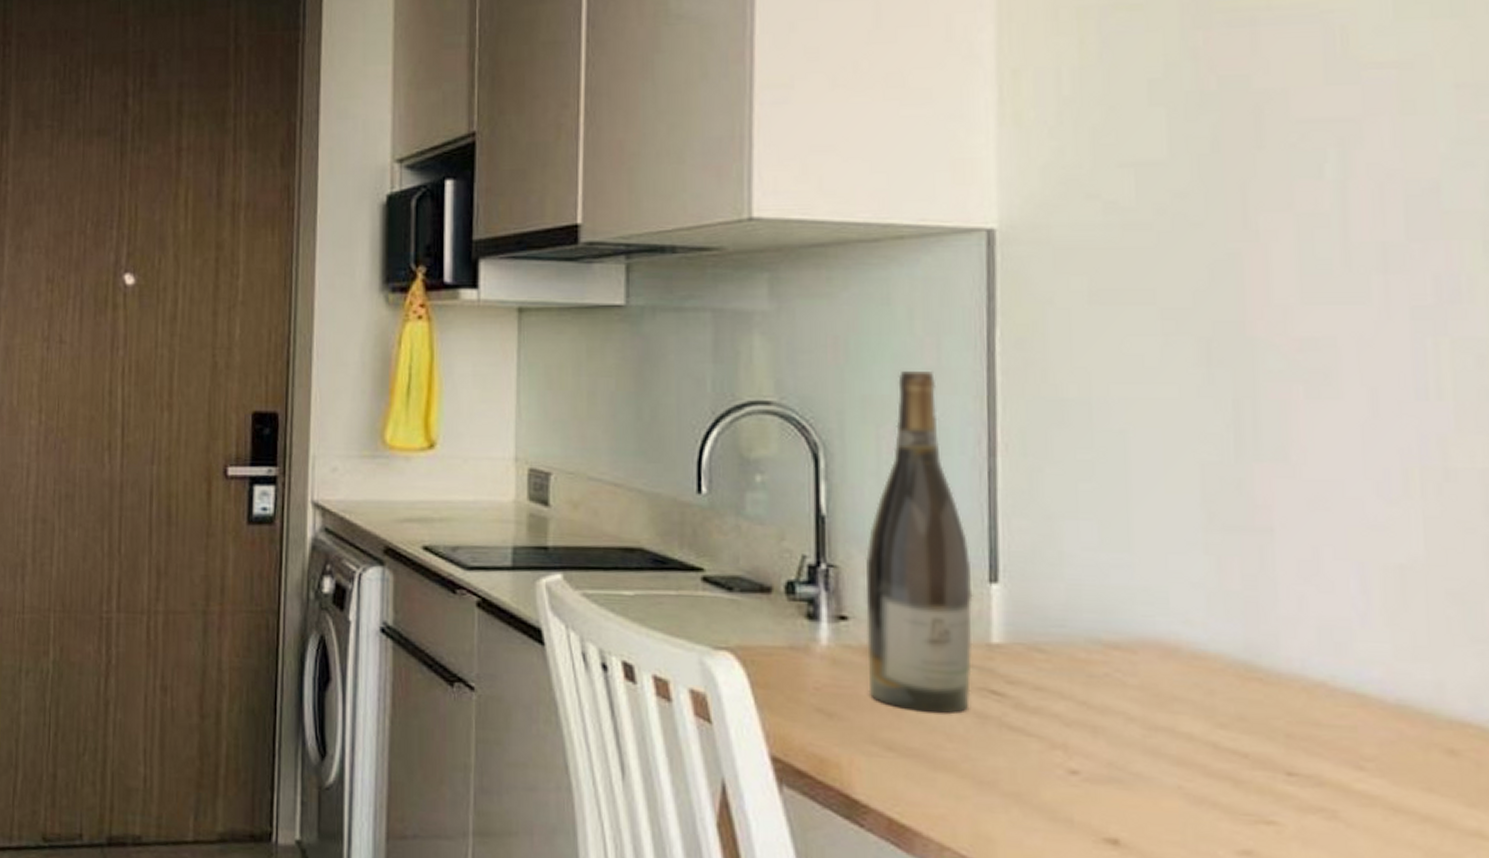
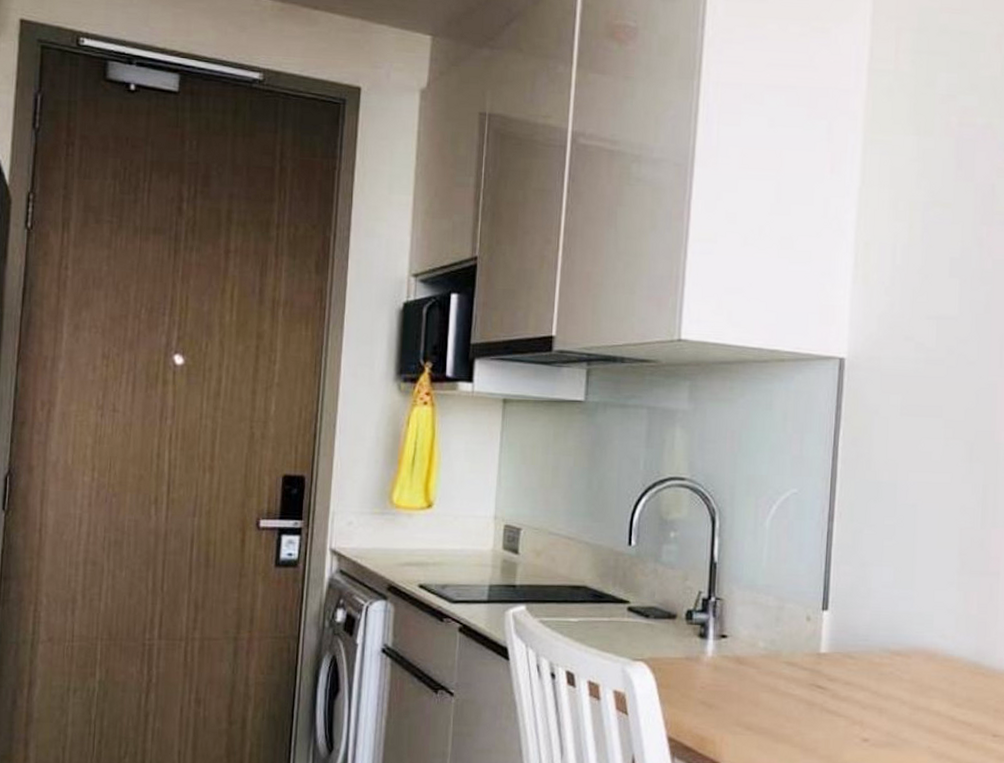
wine bottle: present [865,370,973,713] -> none [737,457,812,702]

